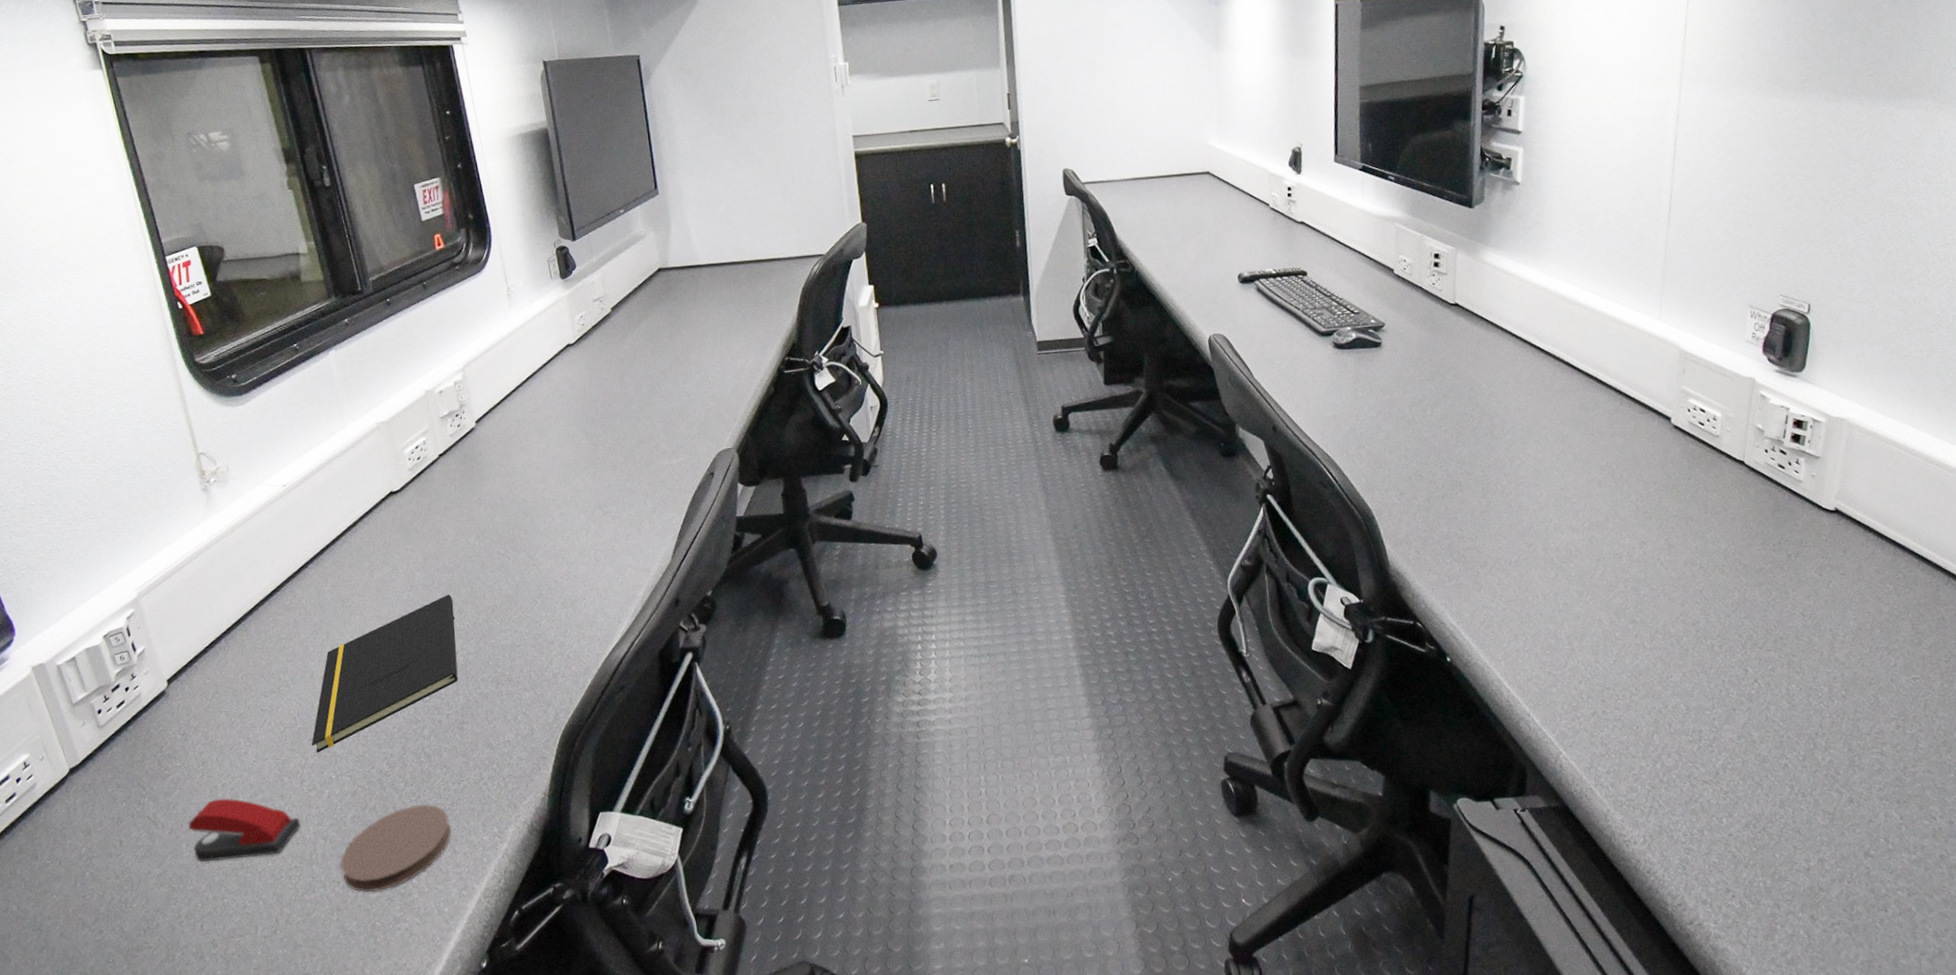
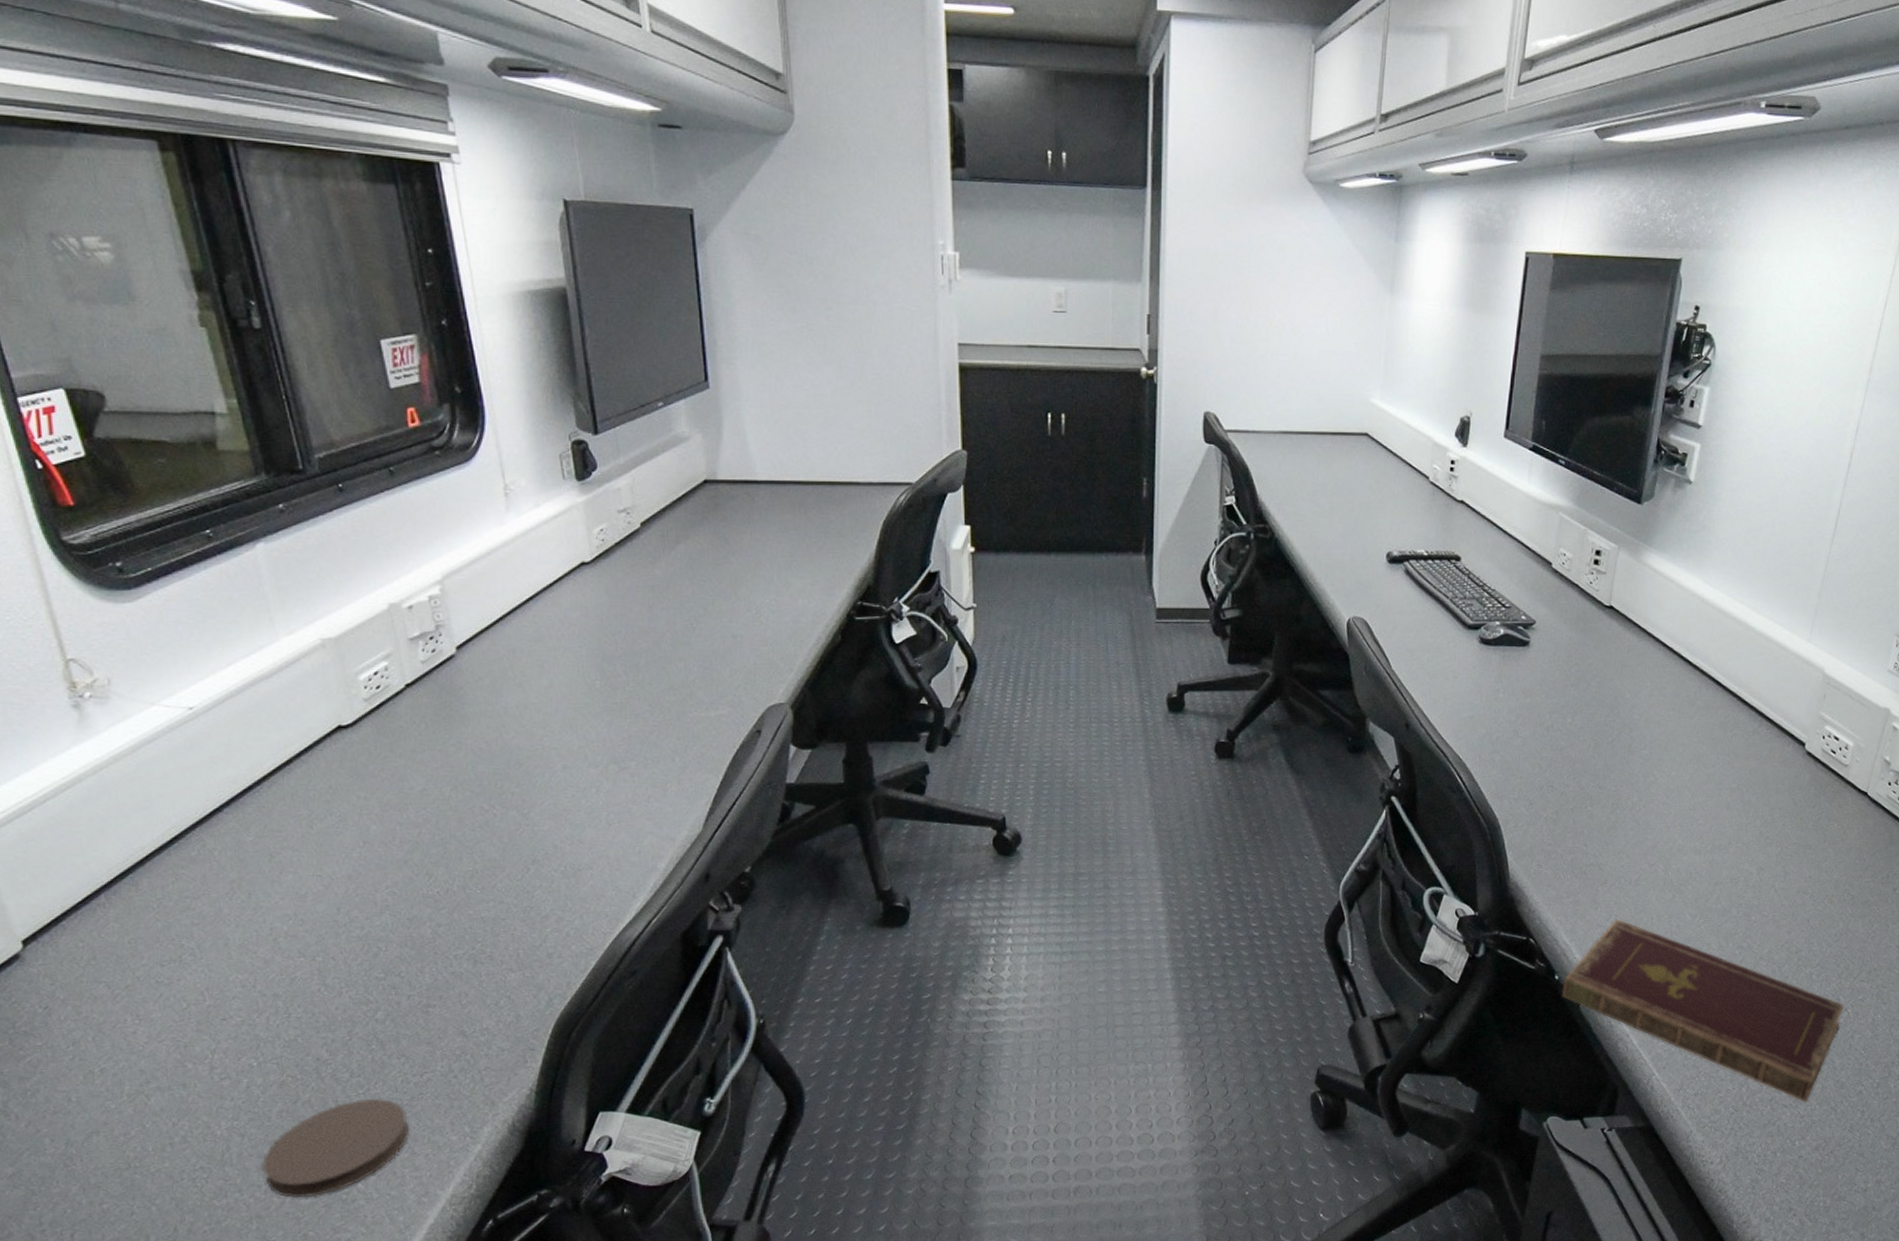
stapler: present [188,798,301,861] -> none [53,1085,210,1160]
notepad: present [312,595,458,753] -> none [225,855,424,1036]
notebook: none [1456,599,1754,778] -> present [1562,919,1845,1103]

